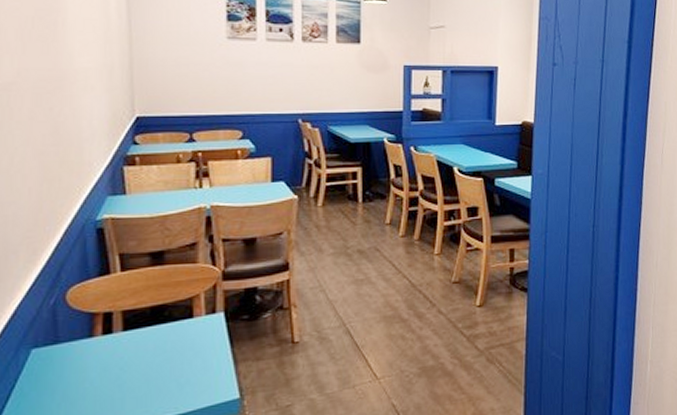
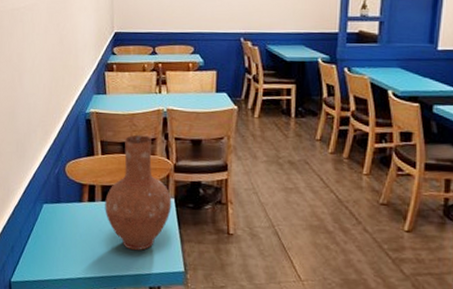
vase: none [127,240,221,386] -> present [105,134,172,251]

